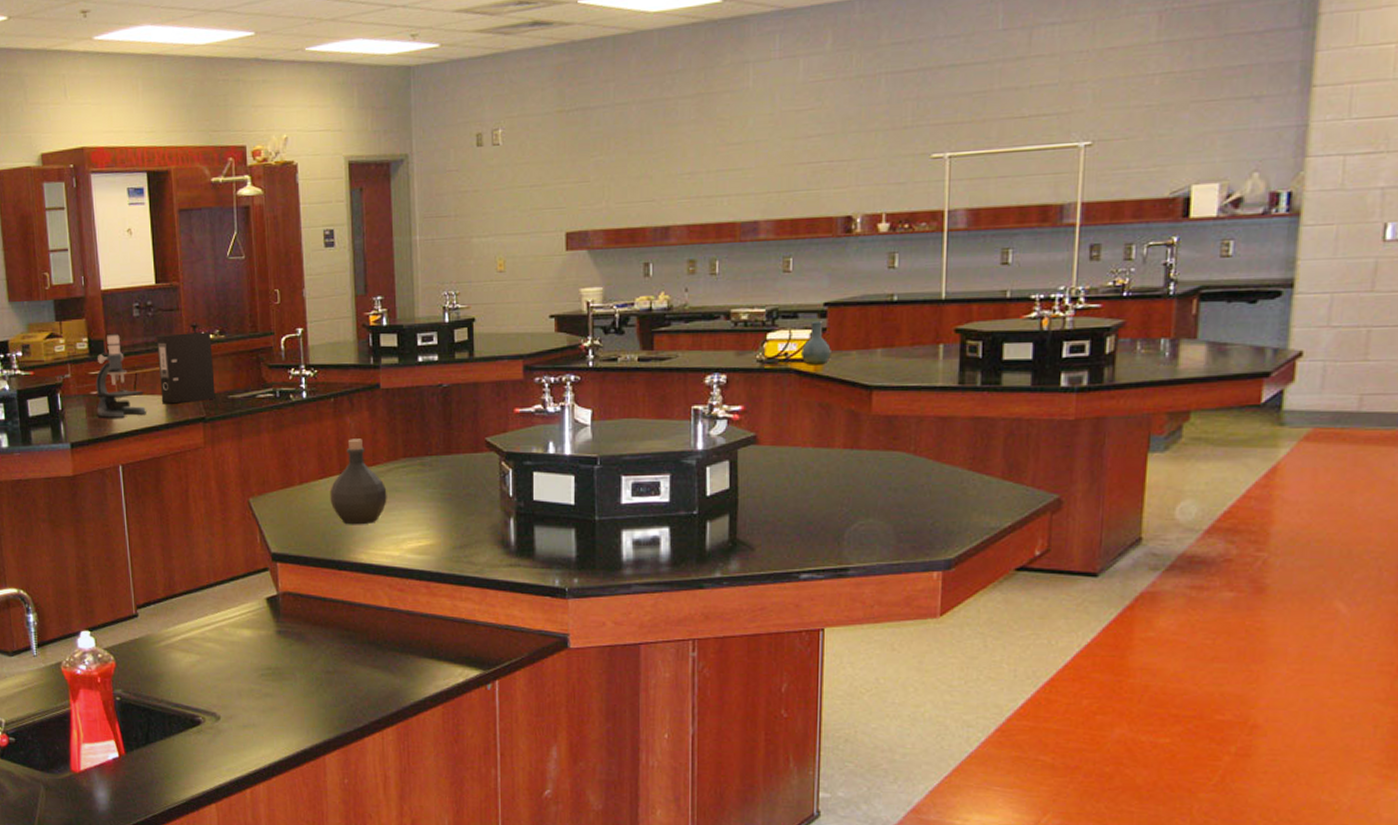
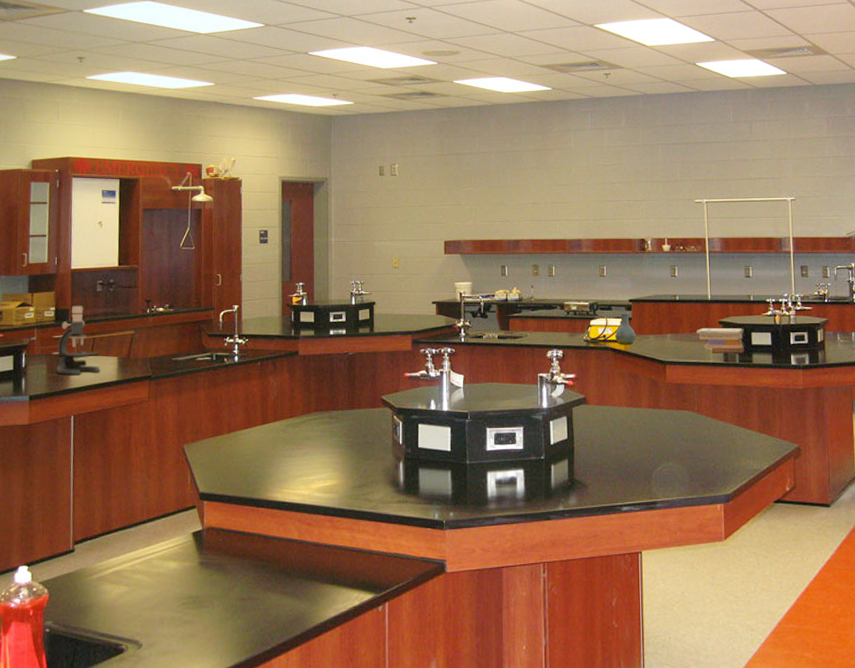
binder: present [157,332,216,405] -> none [114,306,162,365]
flask: present [330,438,387,525] -> none [252,395,301,468]
books: none [921,337,993,374] -> present [697,327,745,354]

